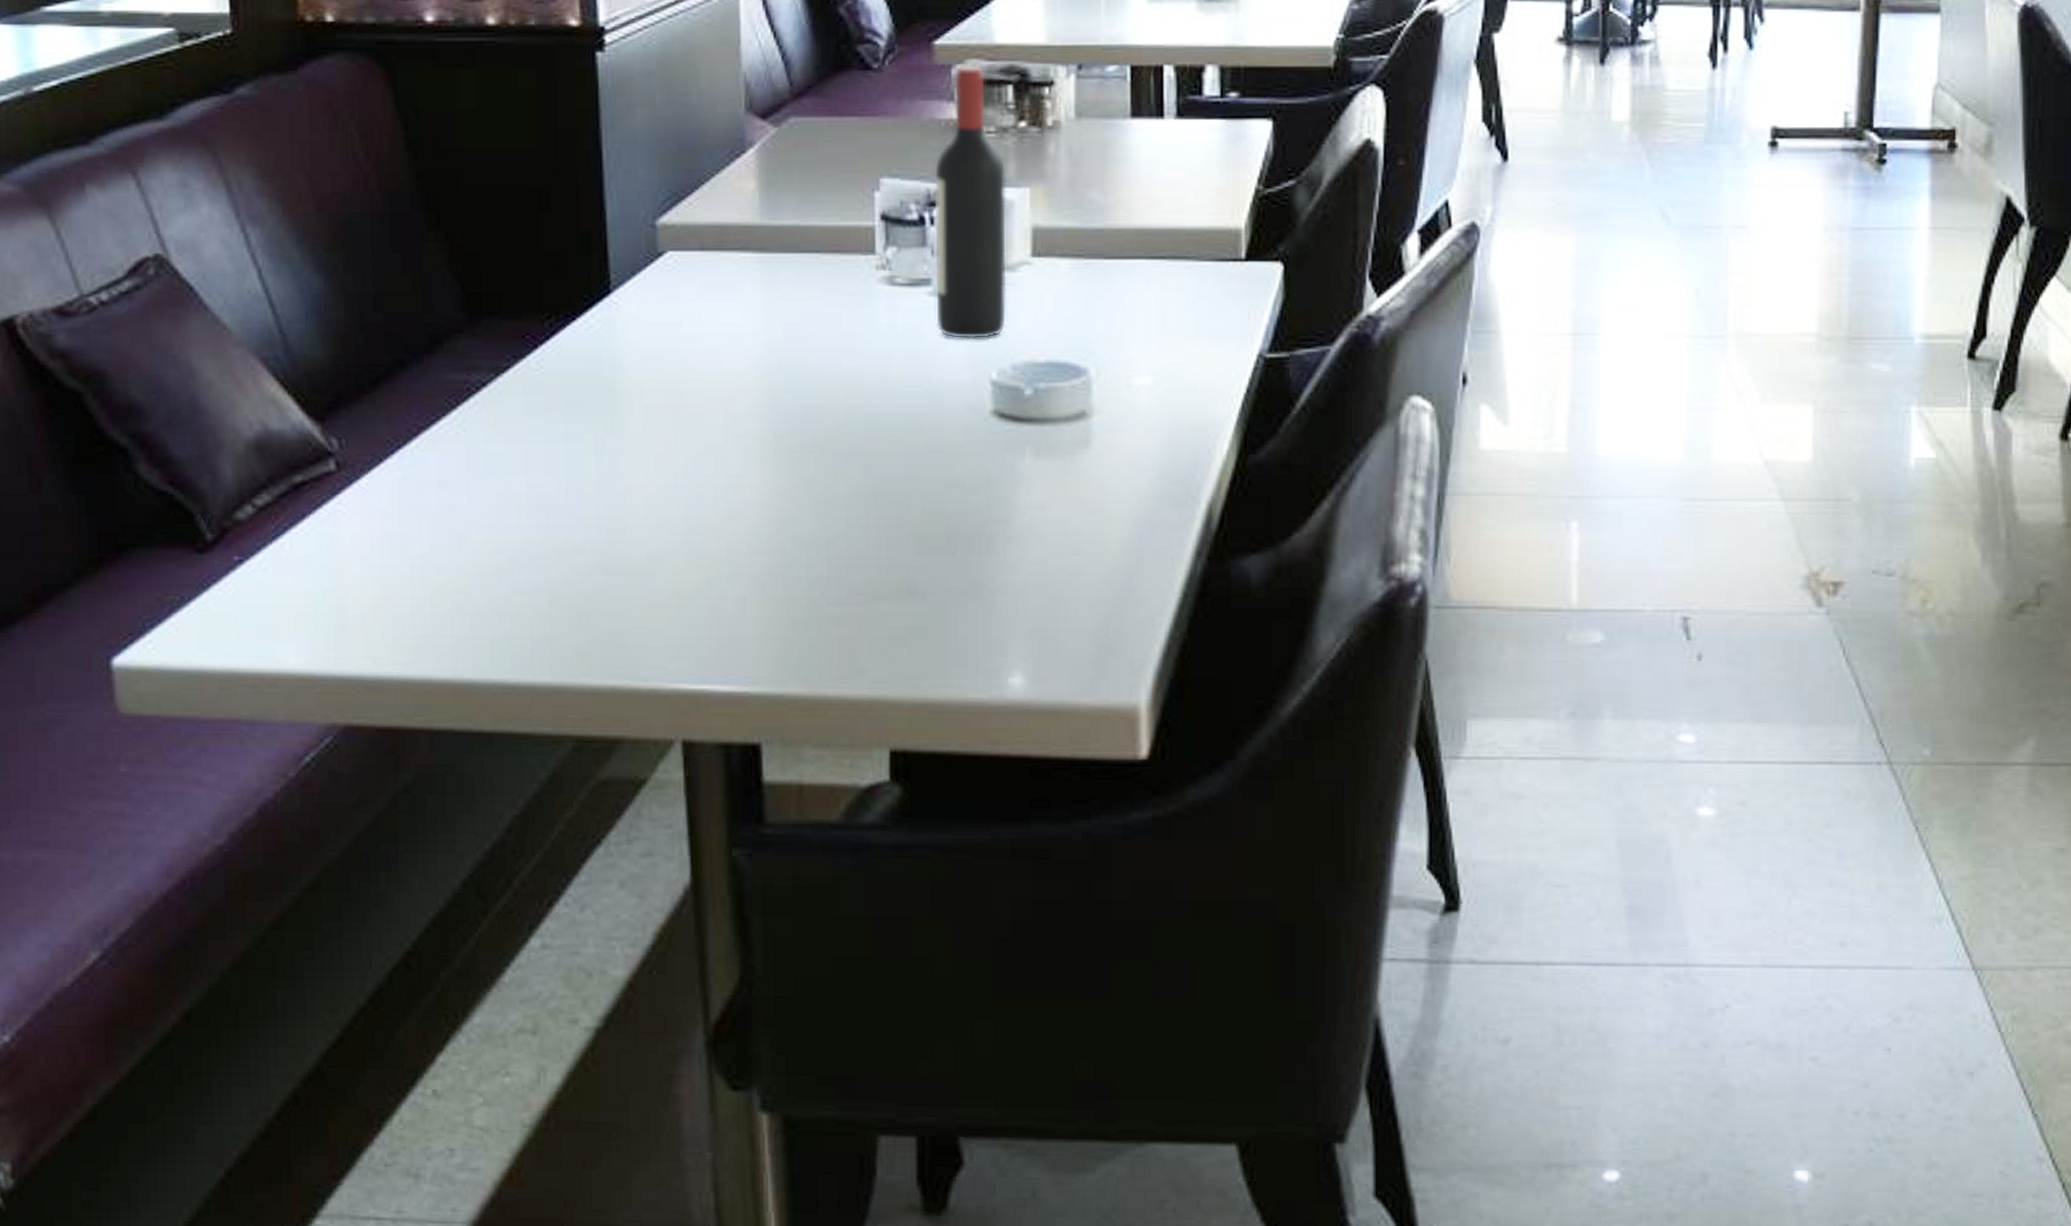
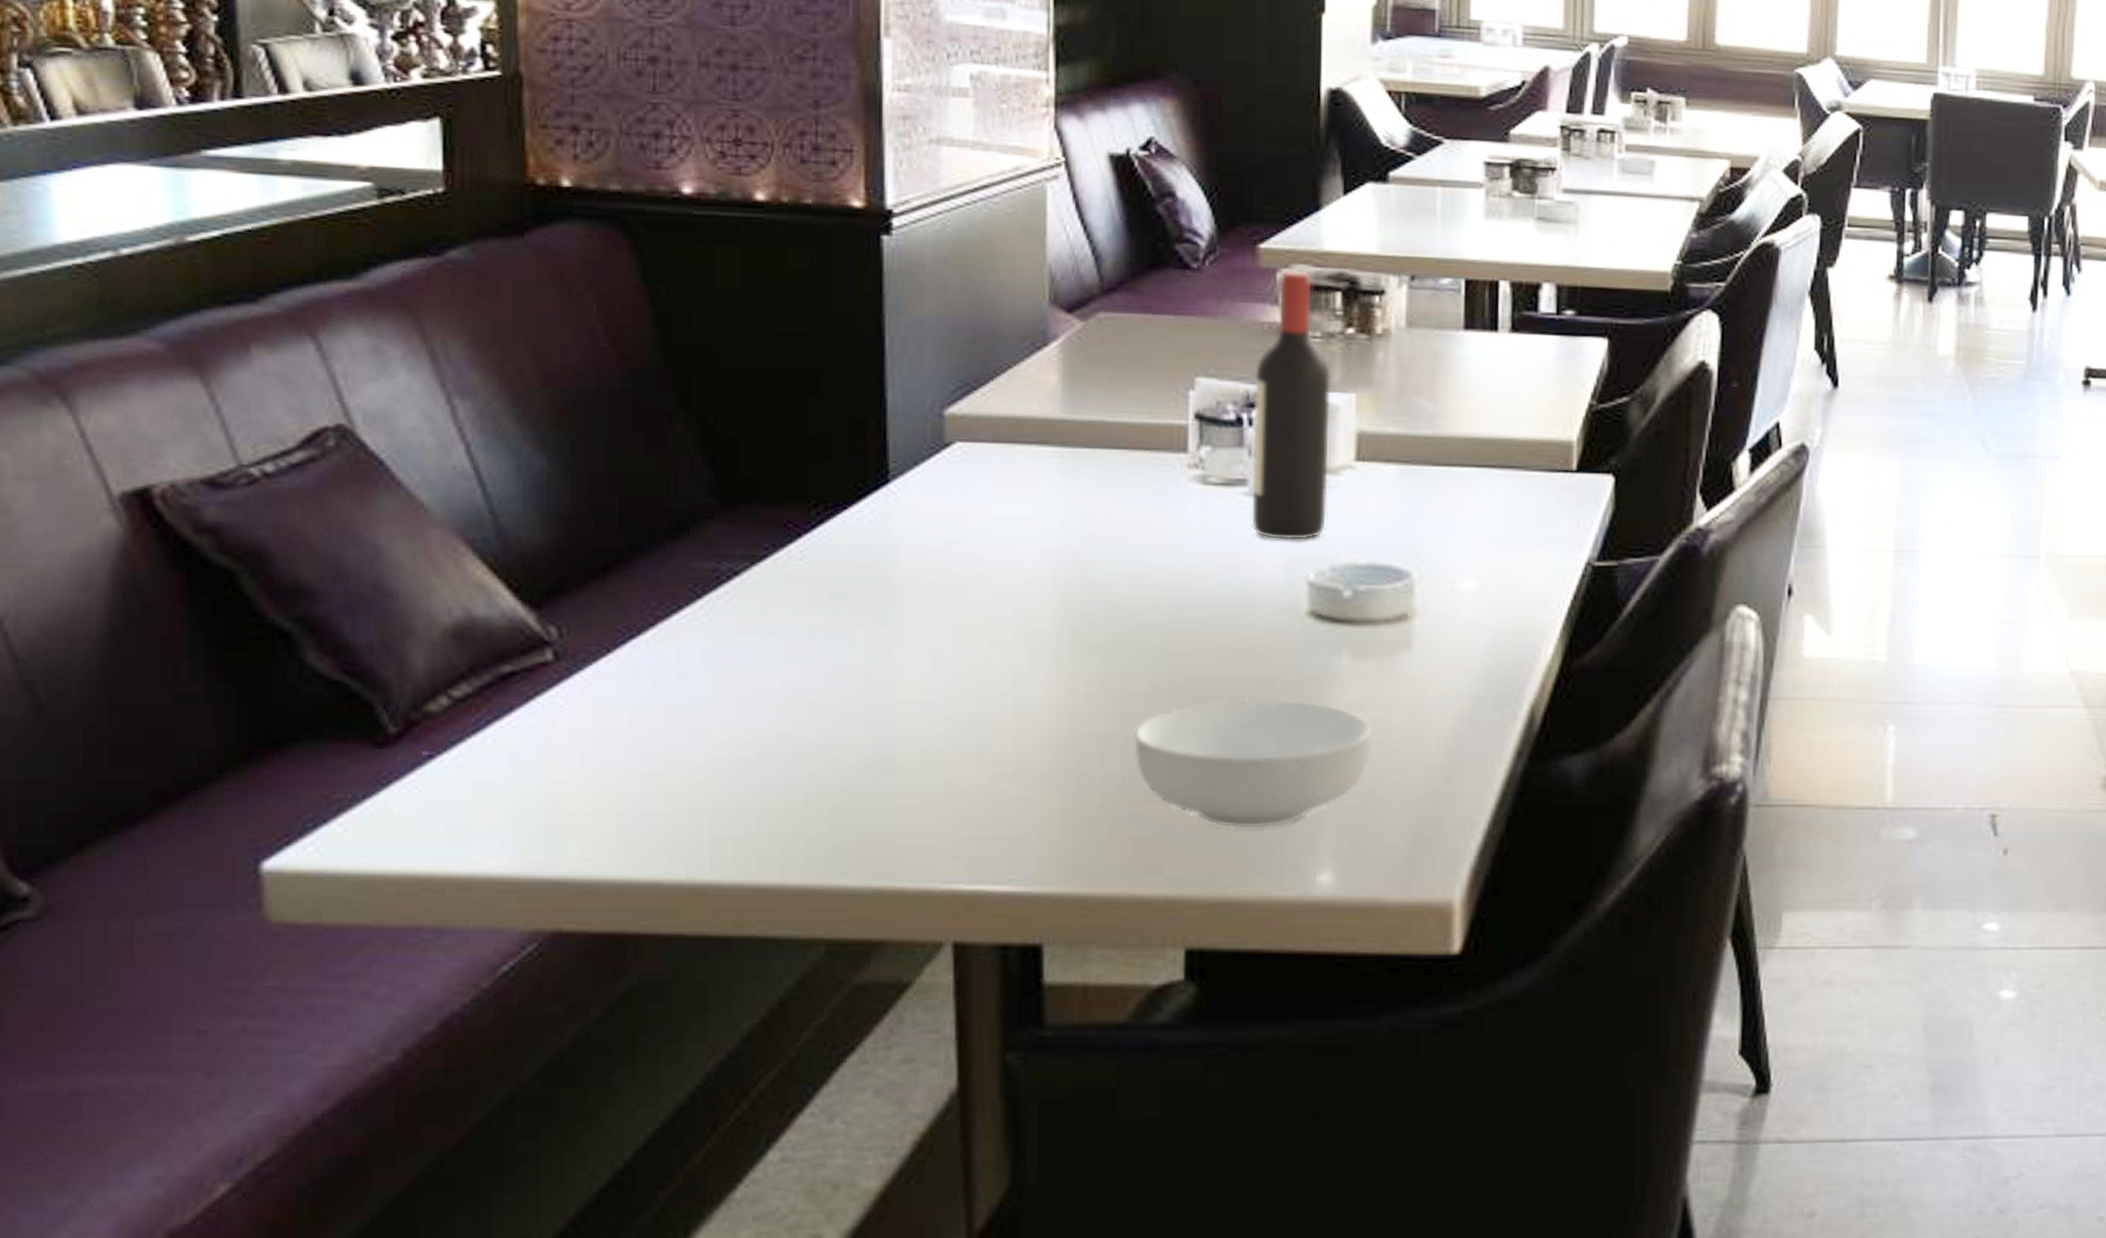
cereal bowl: none [836,500,1057,631] -> present [1133,699,1373,829]

